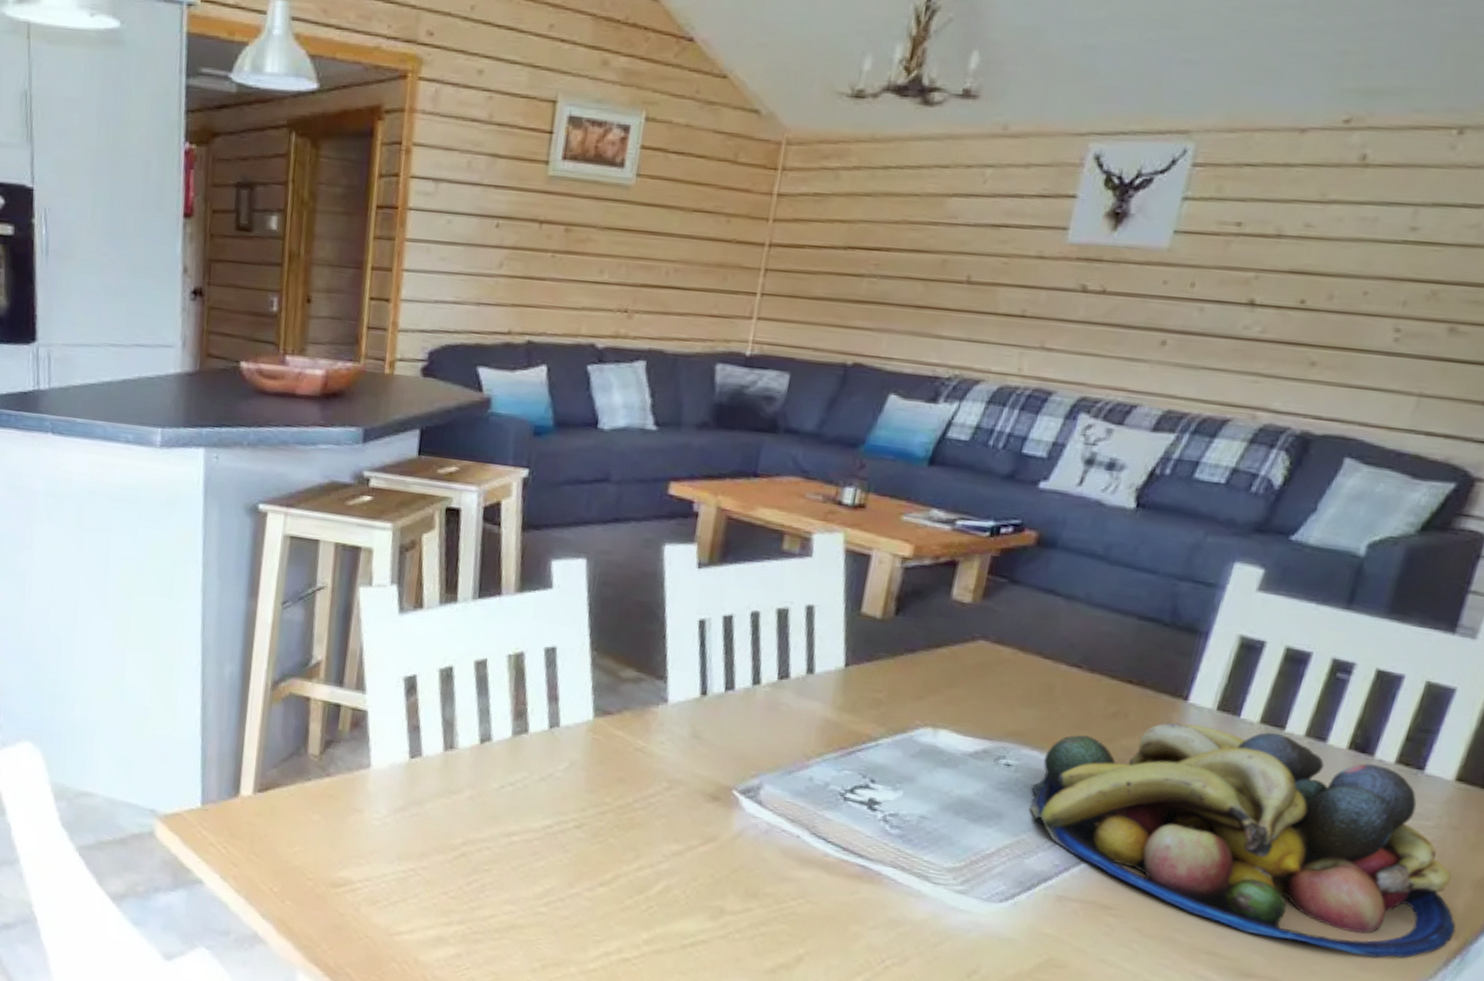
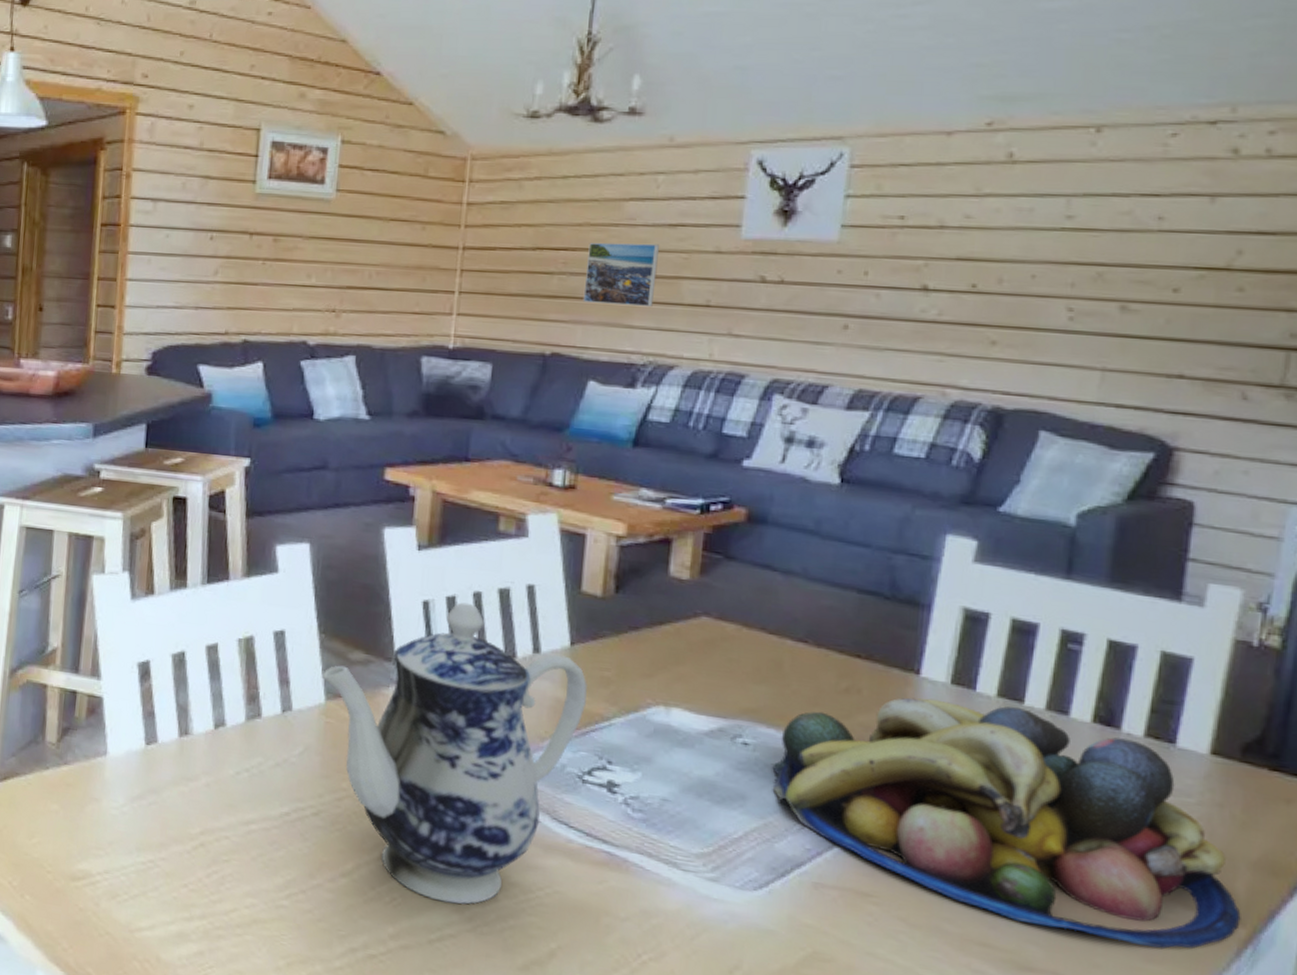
teapot: none [592,622,859,913] -> present [322,602,588,905]
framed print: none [892,242,979,316] -> present [583,242,659,307]

